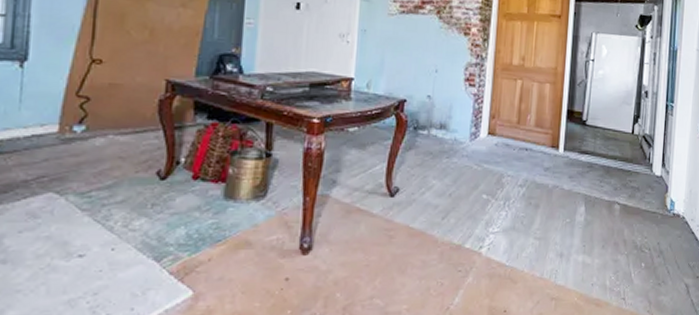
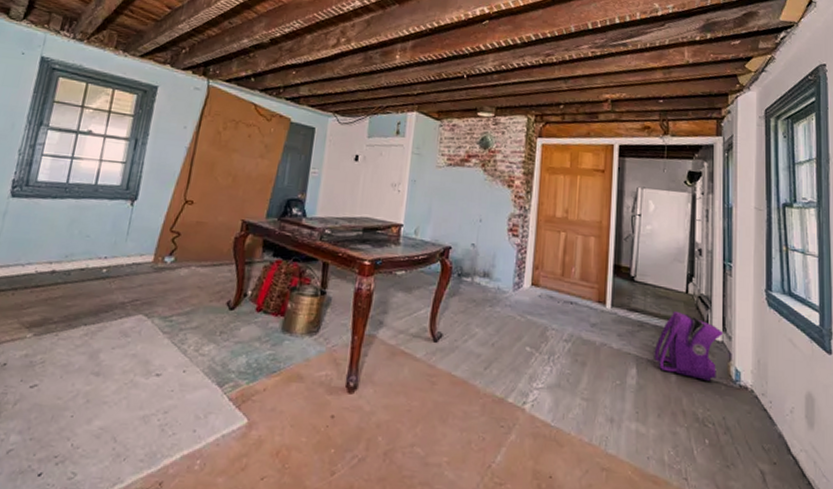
backpack: none [600,152,662,212] -> present [654,312,722,381]

